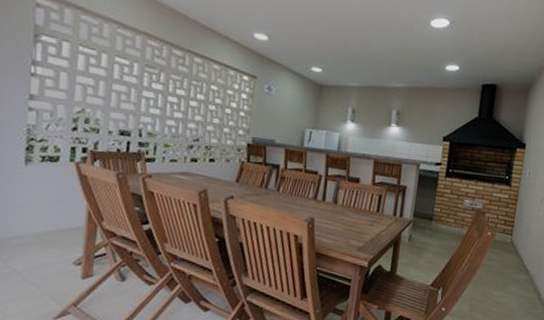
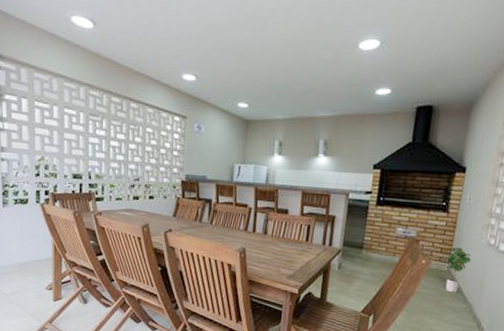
potted plant: none [509,220,531,265] -> present [445,248,471,293]

